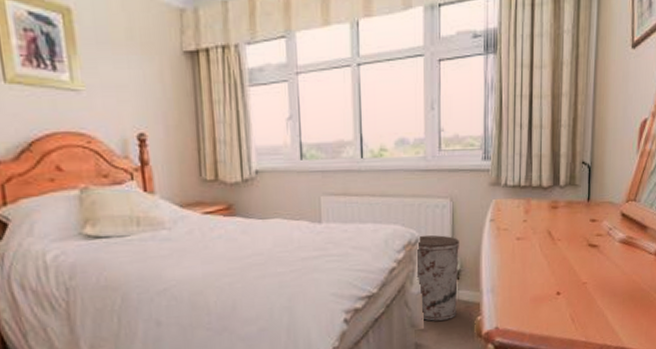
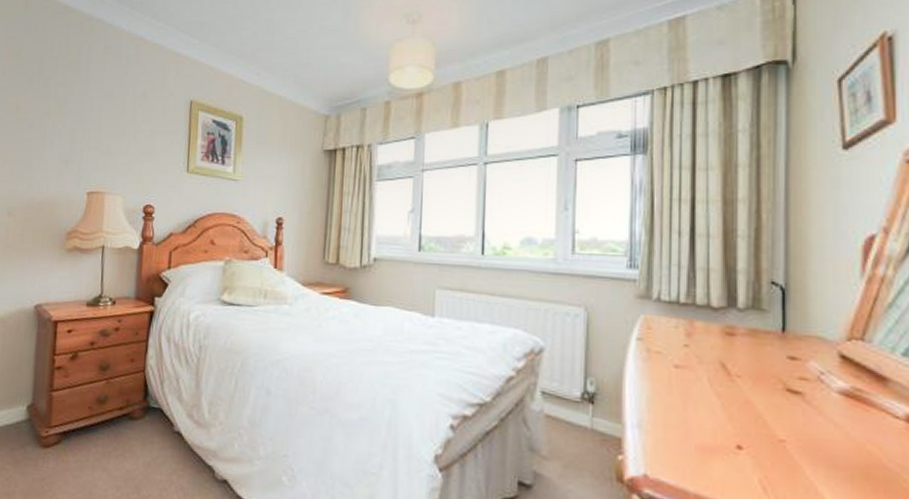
trash can: present [417,235,459,321] -> none [540,344,595,451]

